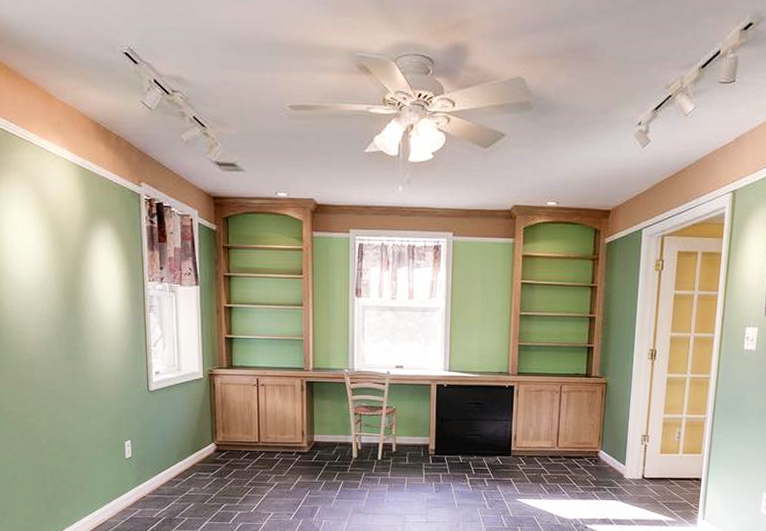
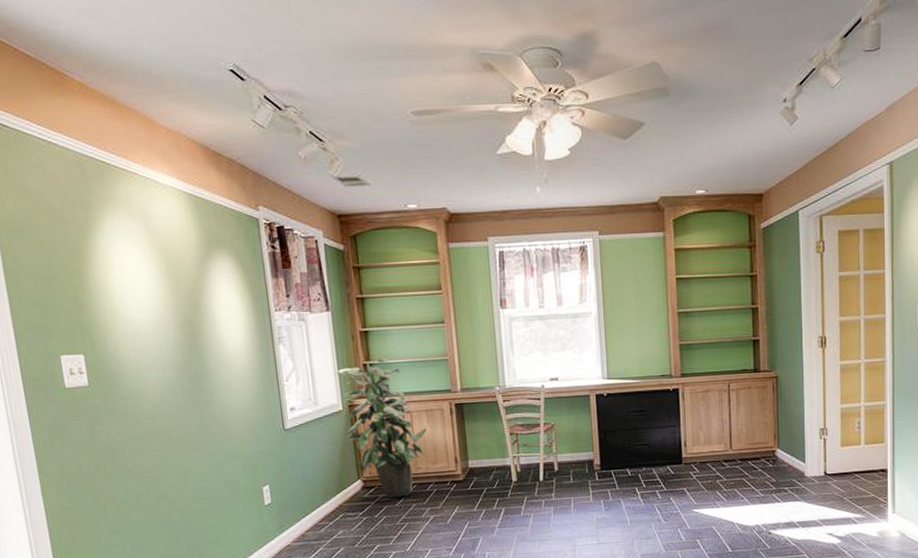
indoor plant: none [200,334,278,463] -> present [336,359,427,499]

